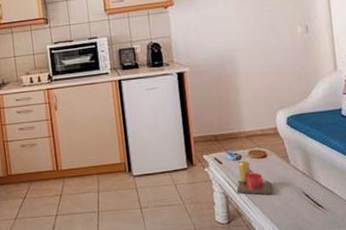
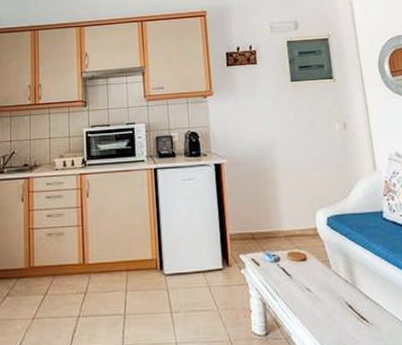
candle: present [236,160,271,195] -> none [275,262,312,304]

